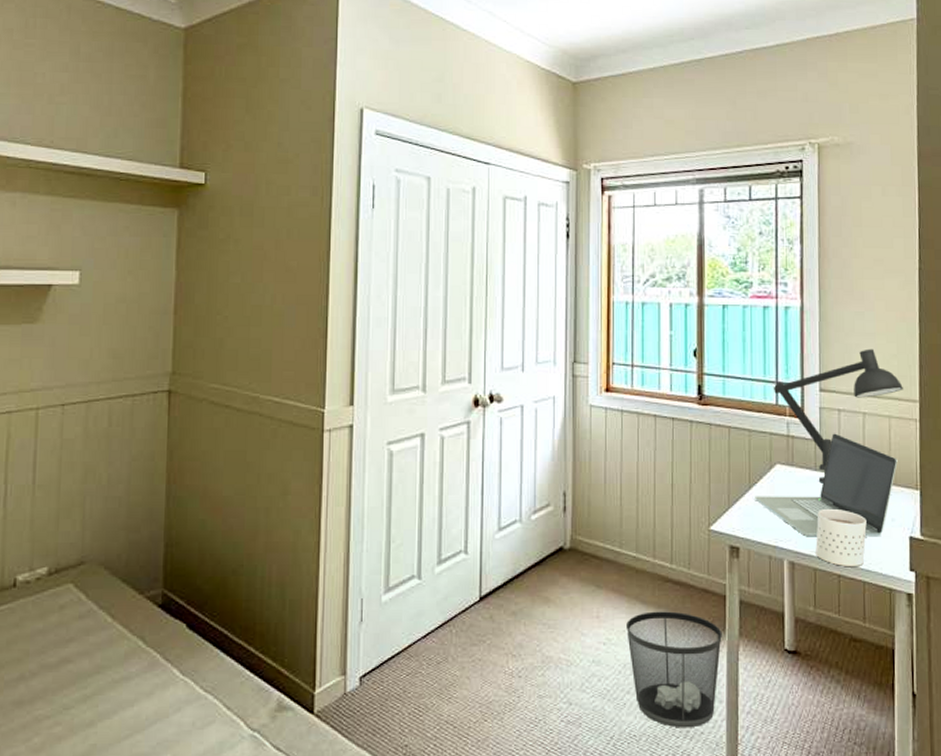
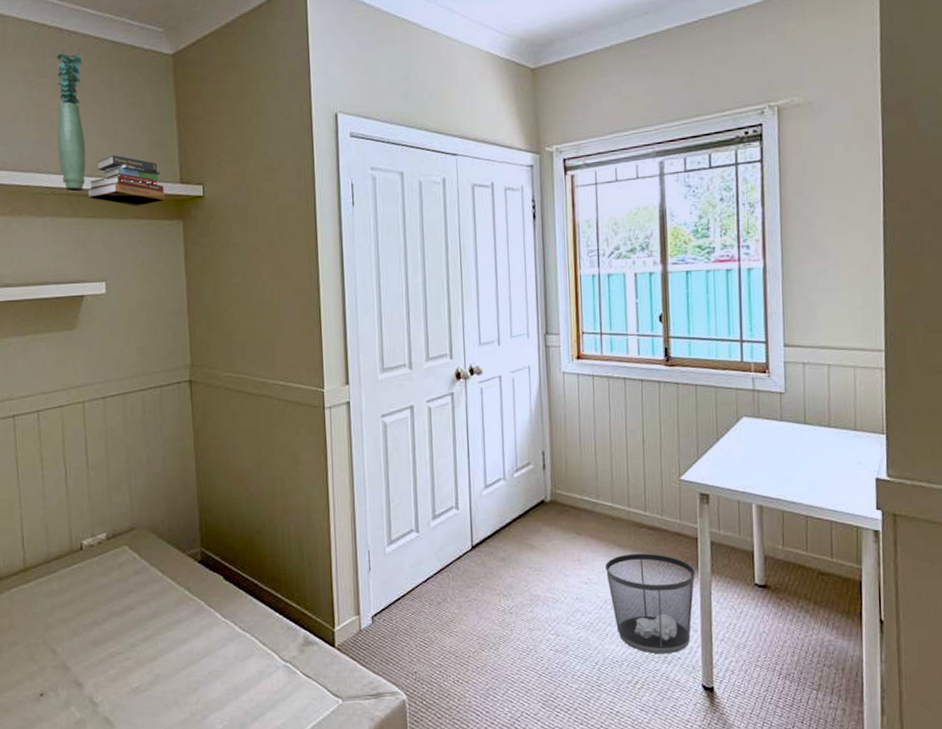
vase: none [39,11,80,167] -> present [56,49,86,192]
books: none [69,130,161,189] -> present [87,155,166,206]
laptop: present [755,433,898,537] -> none [723,385,863,481]
desk lamp: present [773,349,903,483] -> none [737,303,868,433]
mug: present [816,508,867,567] -> none [783,455,833,509]

